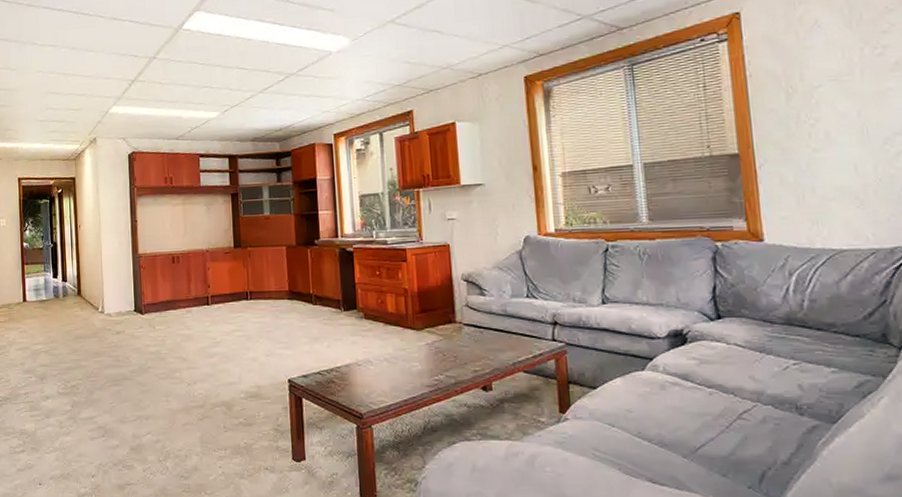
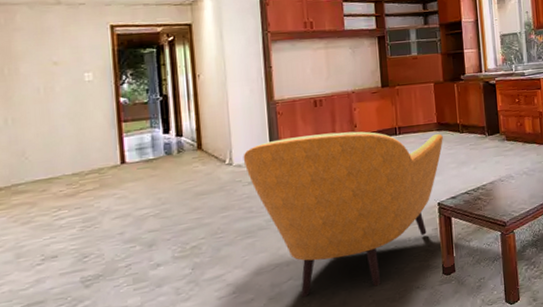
armchair: none [112,291,295,458] -> present [243,131,443,298]

